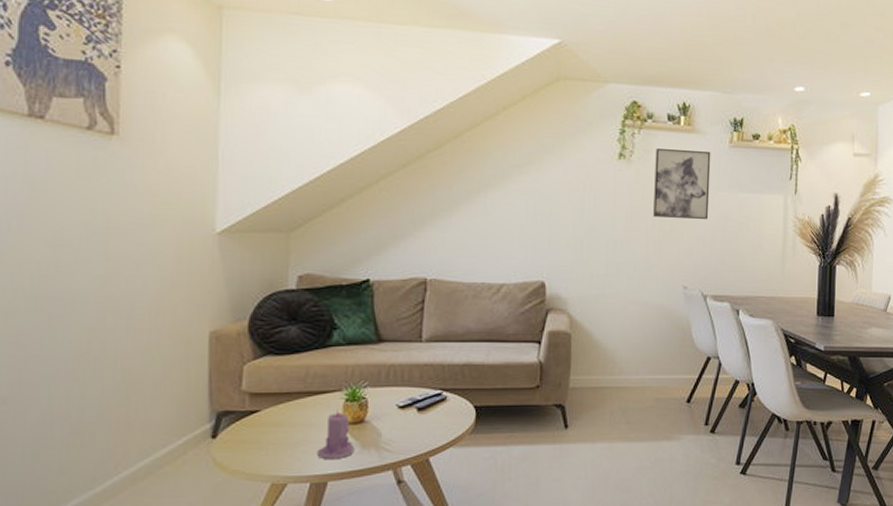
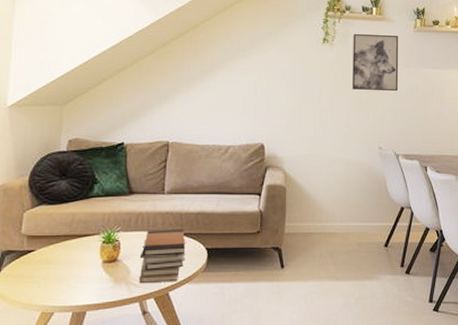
candle: present [317,409,355,459] -> none [78,249,109,292]
book stack: none [392,383,449,449] -> present [139,228,186,284]

